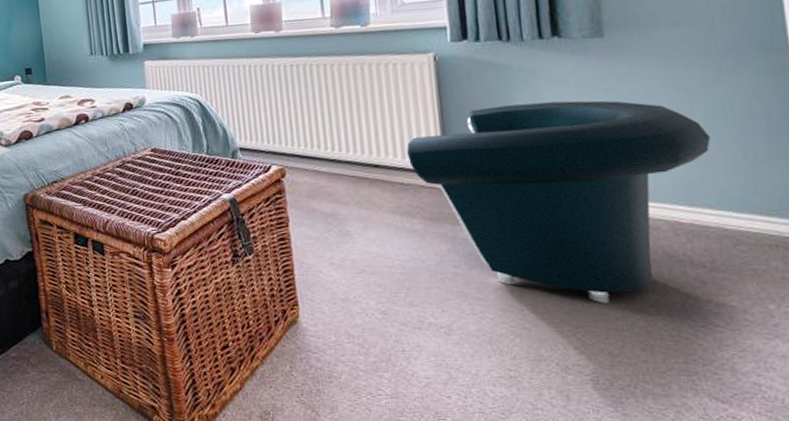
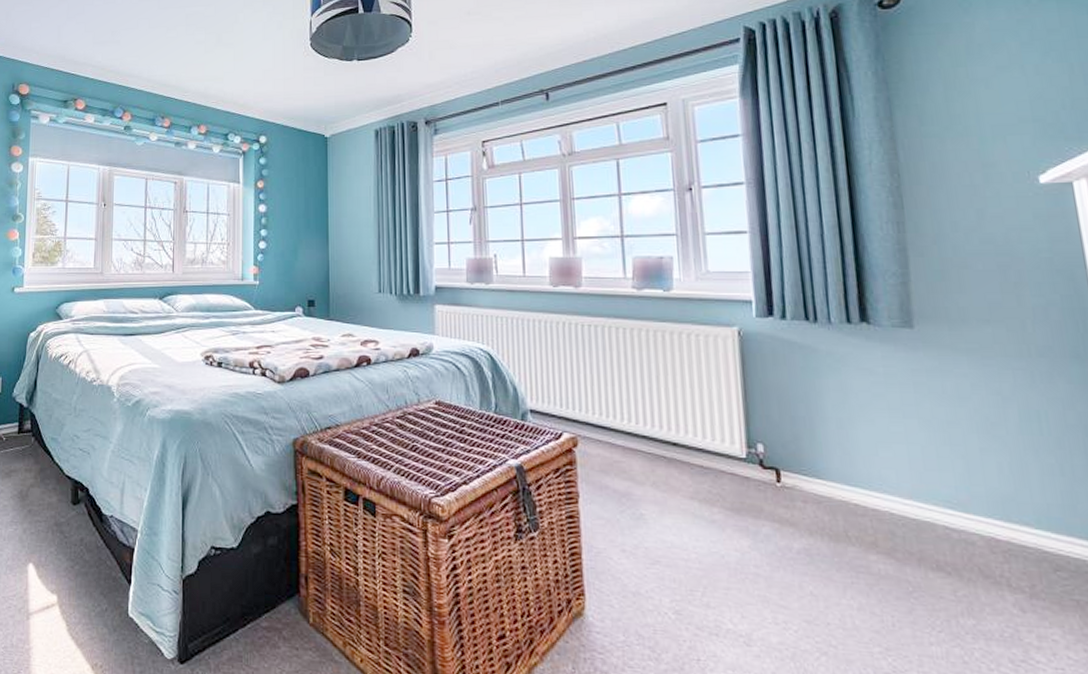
armchair: present [406,100,711,303] -> none [707,391,1026,625]

